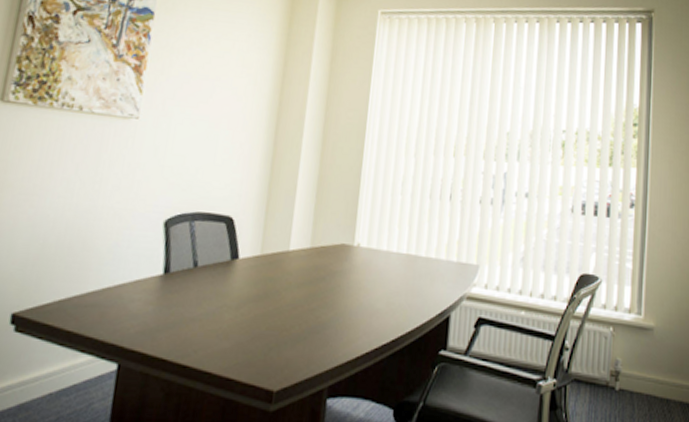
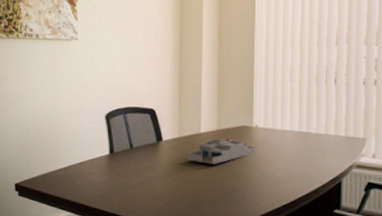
desk organizer: none [268,258,354,292] -> present [187,138,255,164]

